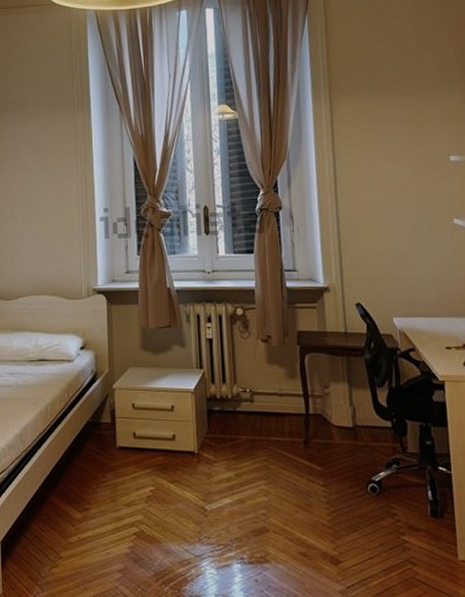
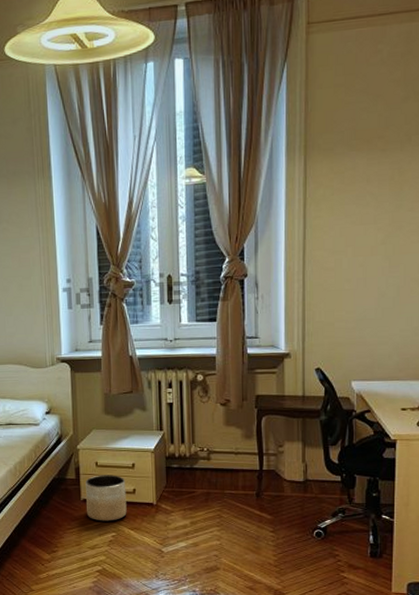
planter: none [122,418,166,473] -> present [86,475,127,521]

